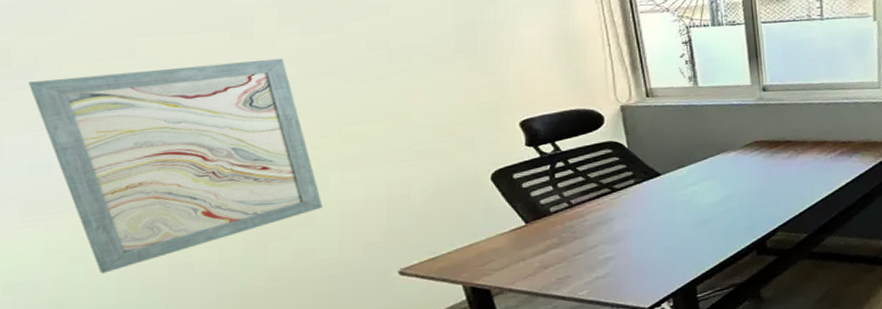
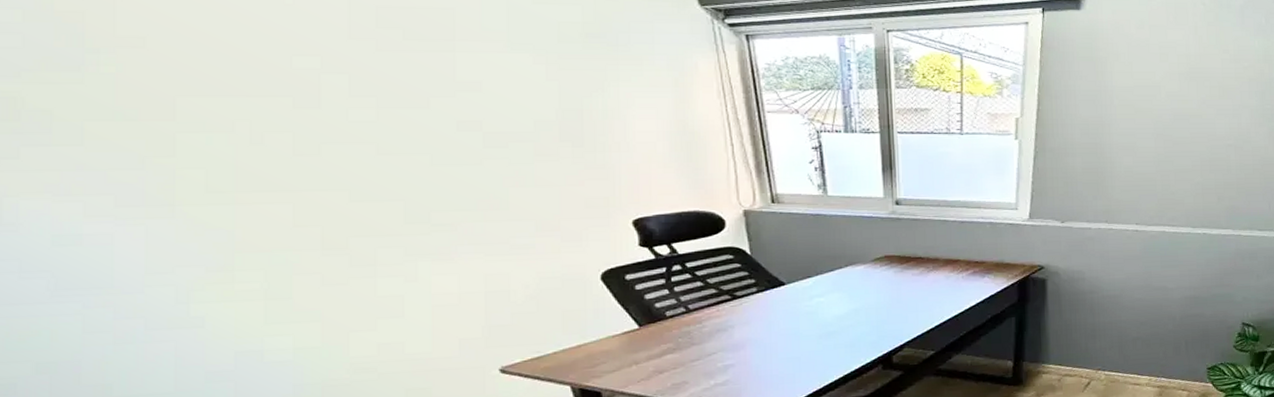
wall art: present [27,58,323,274] -> none [42,132,411,357]

